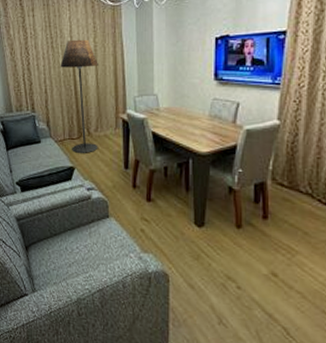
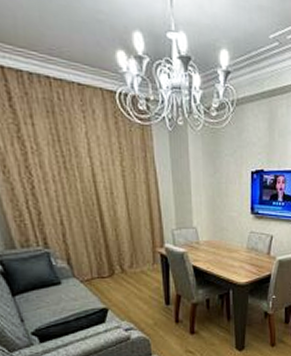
floor lamp: present [60,39,98,153] -> none [78,160,135,293]

